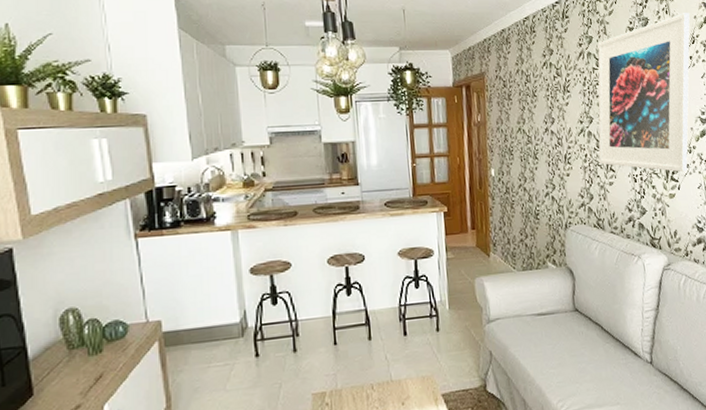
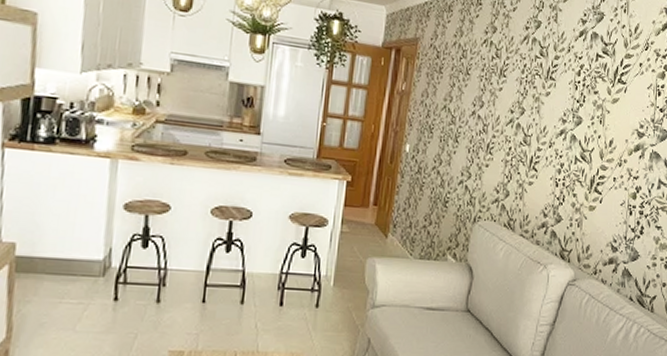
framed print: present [598,13,690,173] -> none [522,15,649,186]

